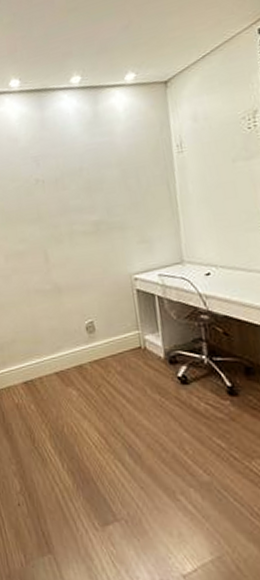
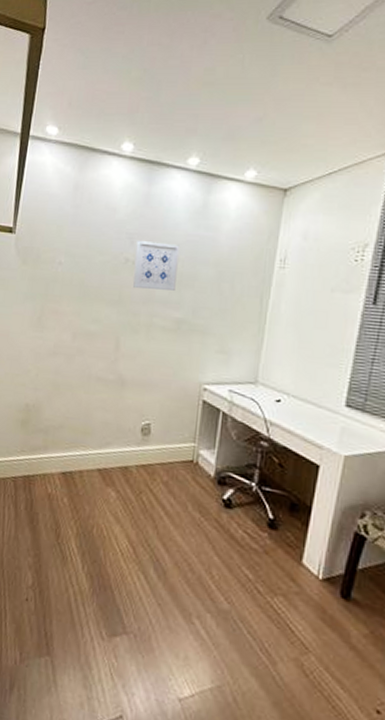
wall art: none [42,156,87,204] -> present [132,240,180,290]

